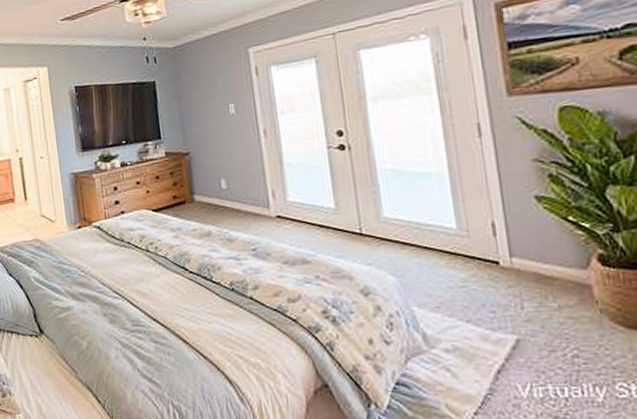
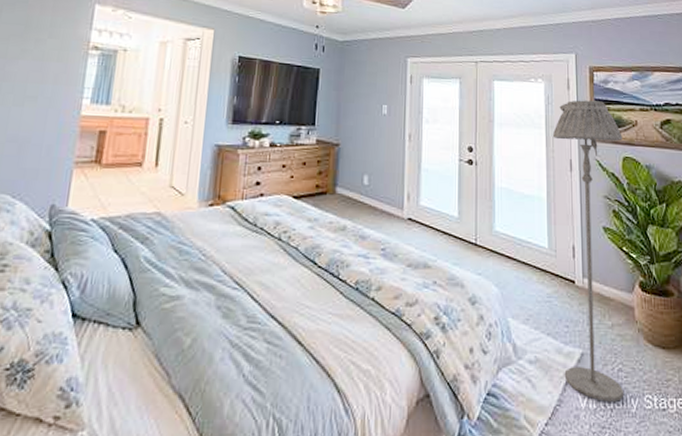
floor lamp: none [448,43,585,390] -> present [552,100,624,402]

